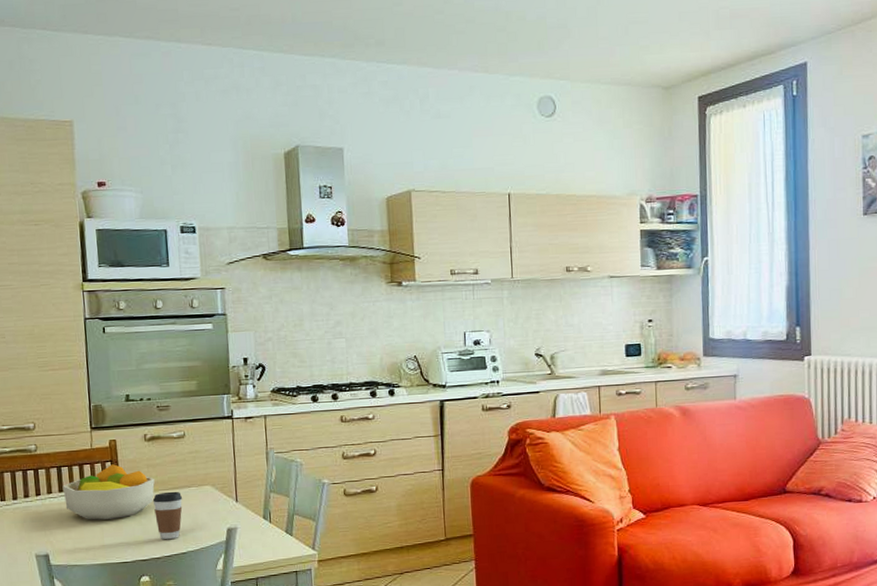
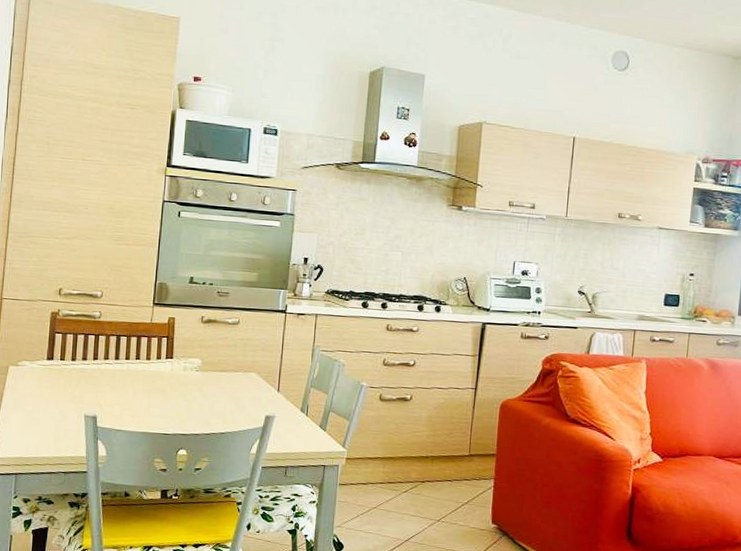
fruit bowl: present [62,464,155,520] -> none [119,340,205,392]
coffee cup: present [152,491,183,540] -> none [200,373,229,419]

